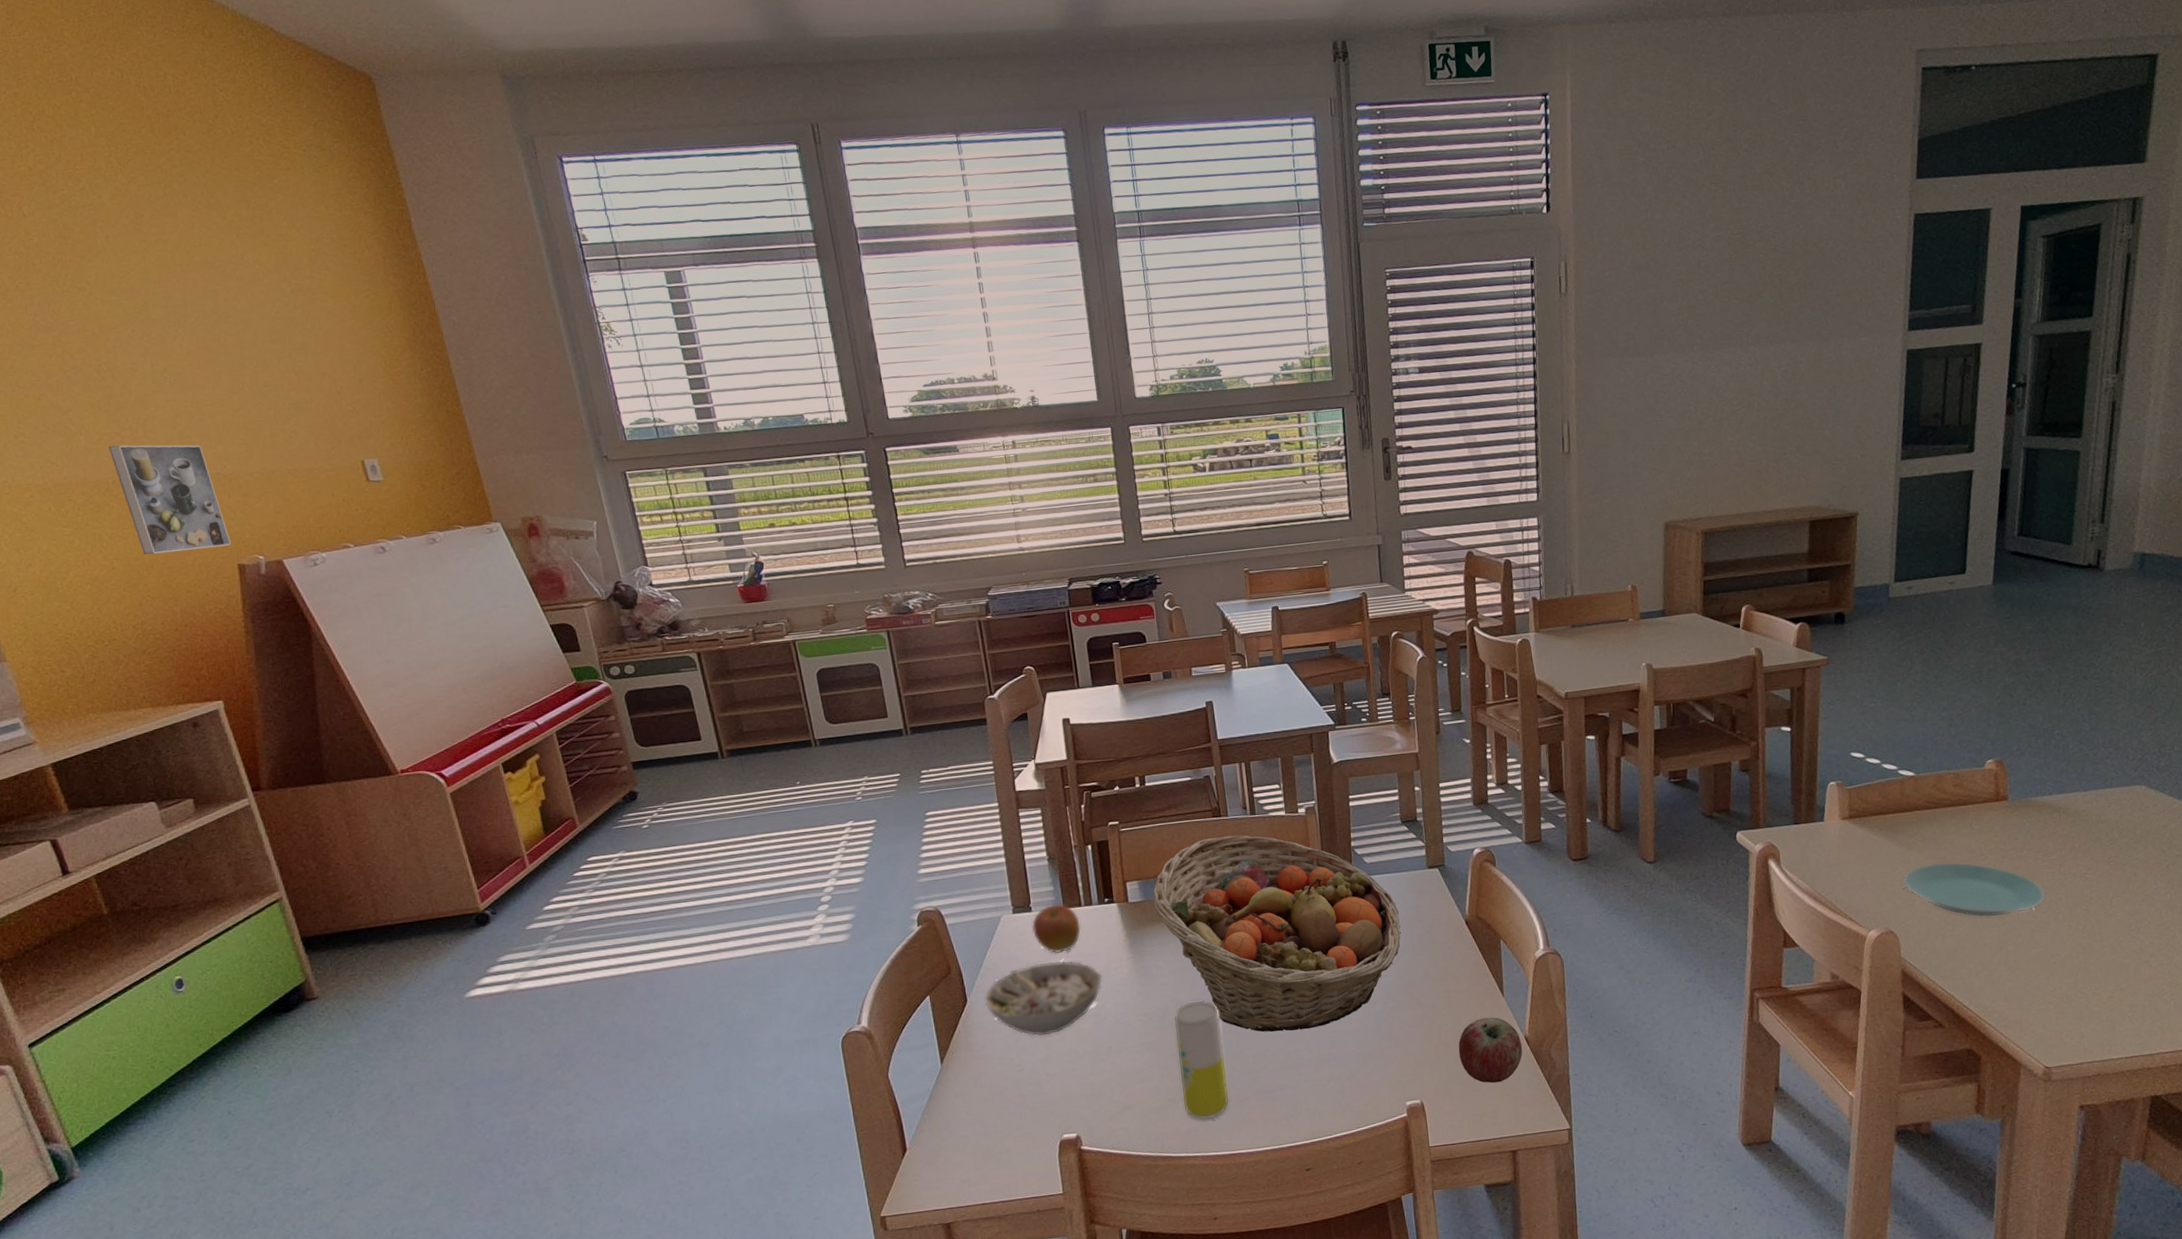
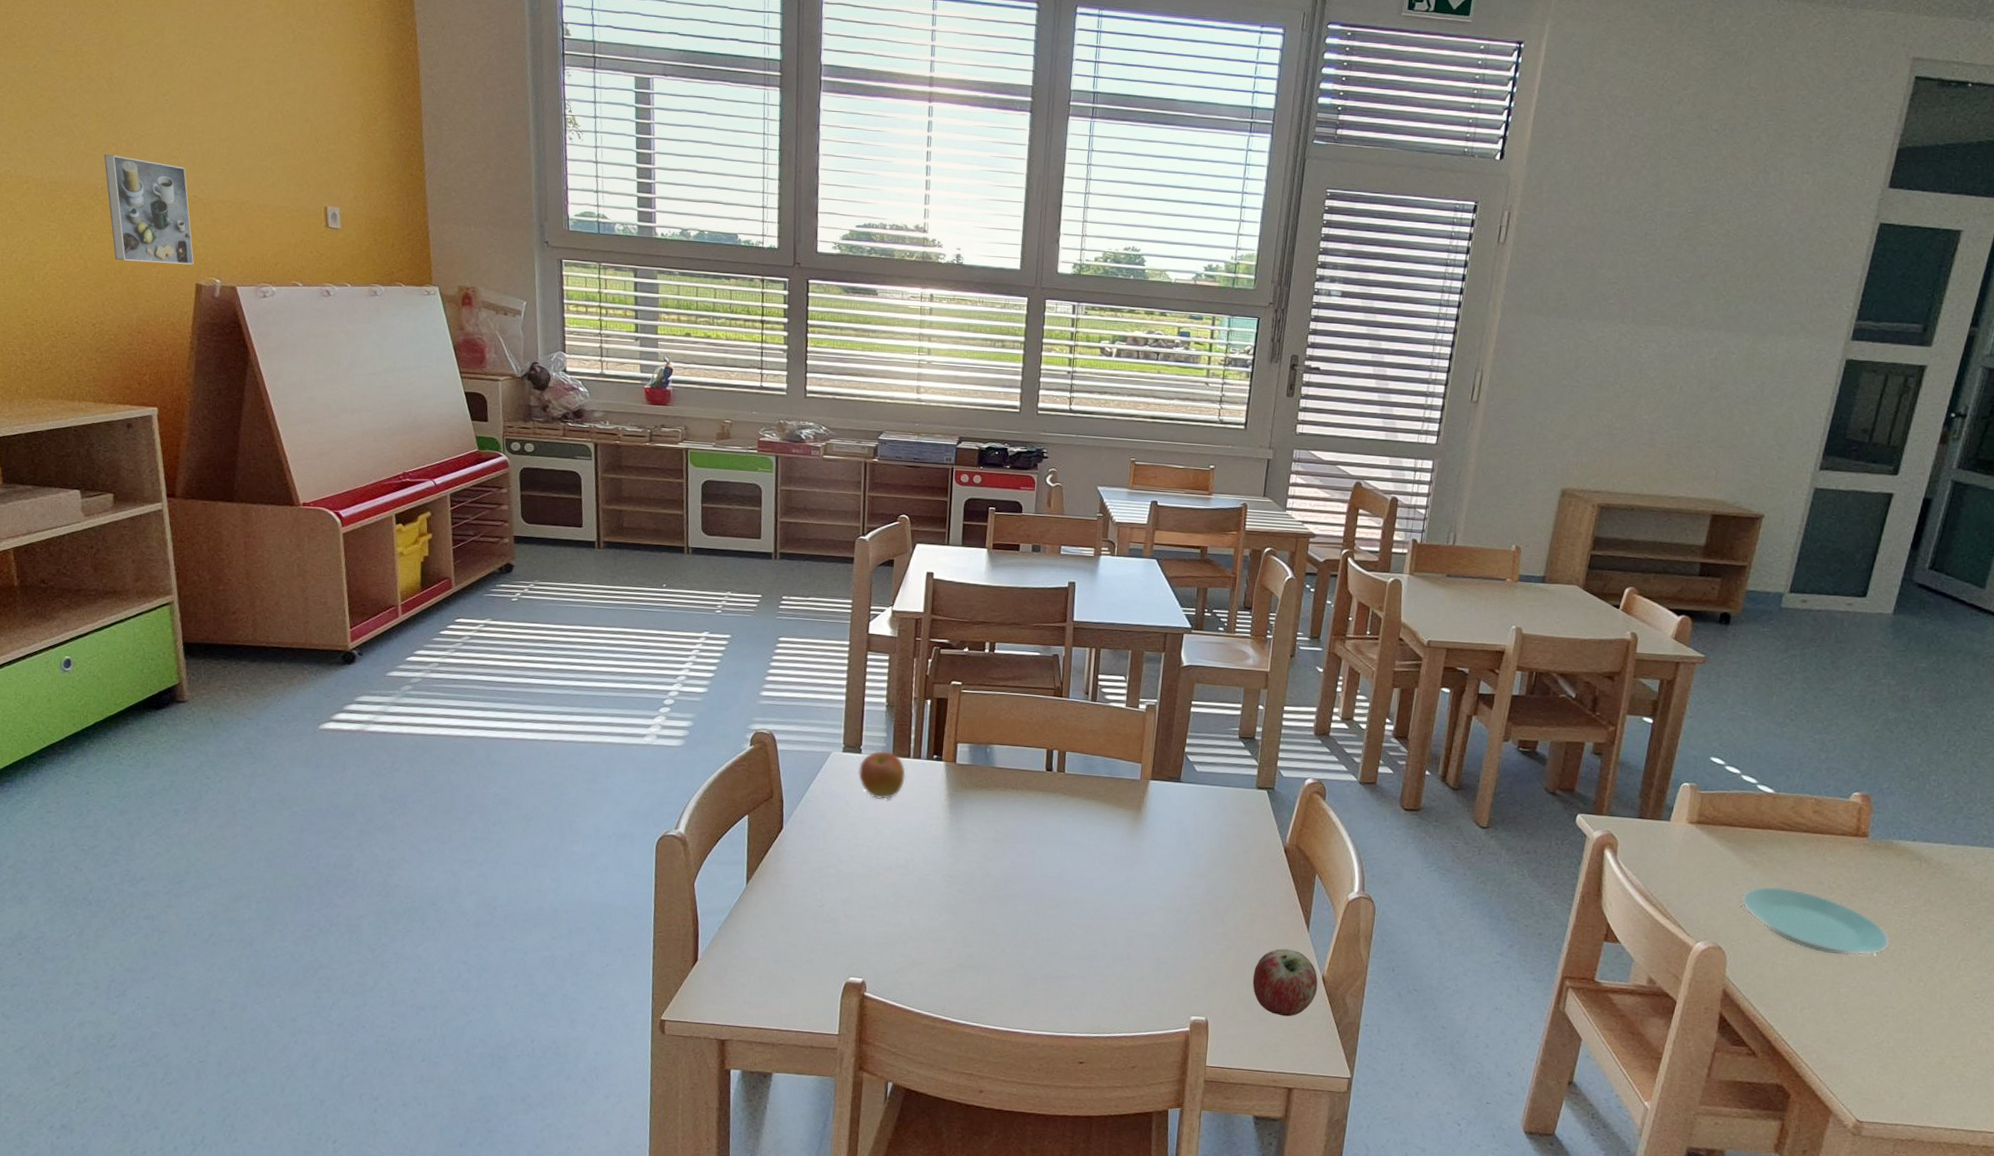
bowl: present [984,960,1103,1036] -> none [799,805,917,877]
fruit basket: present [1153,835,1401,1033] -> none [980,716,1220,924]
beverage can: present [1173,1000,1230,1120] -> none [971,872,1024,993]

